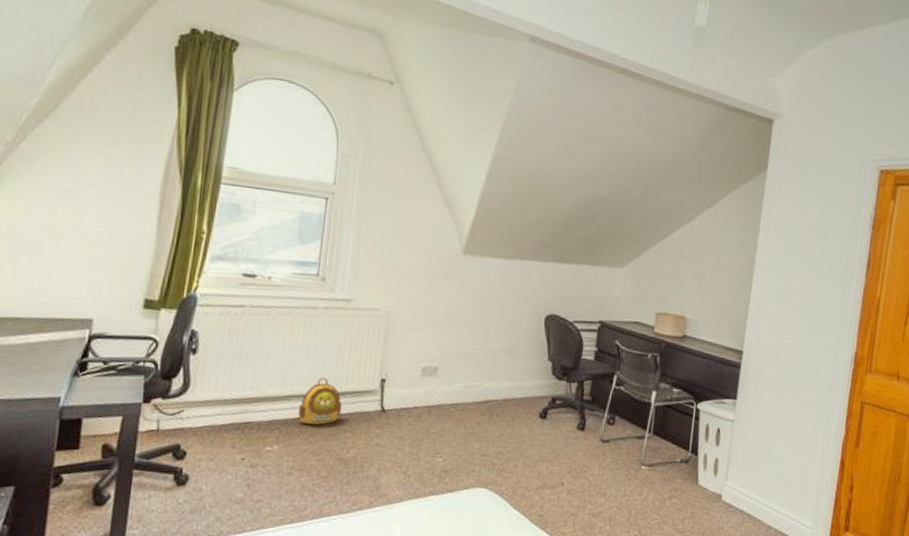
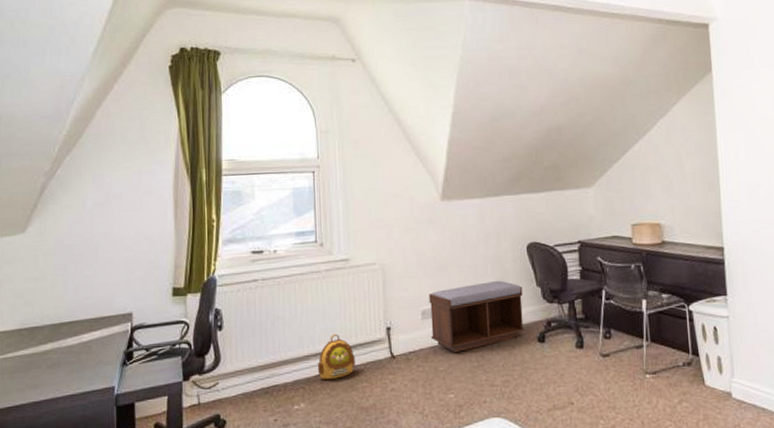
bench: none [427,347,533,417] -> present [429,280,525,353]

